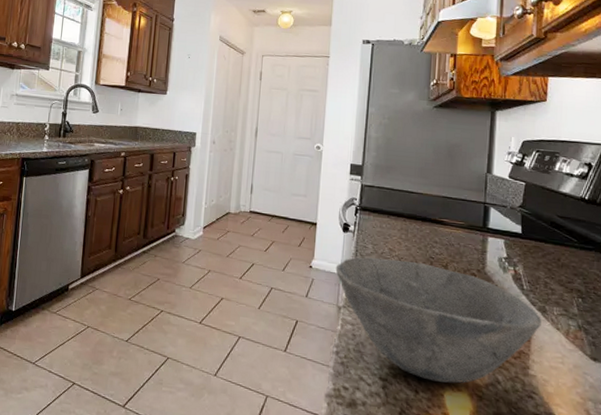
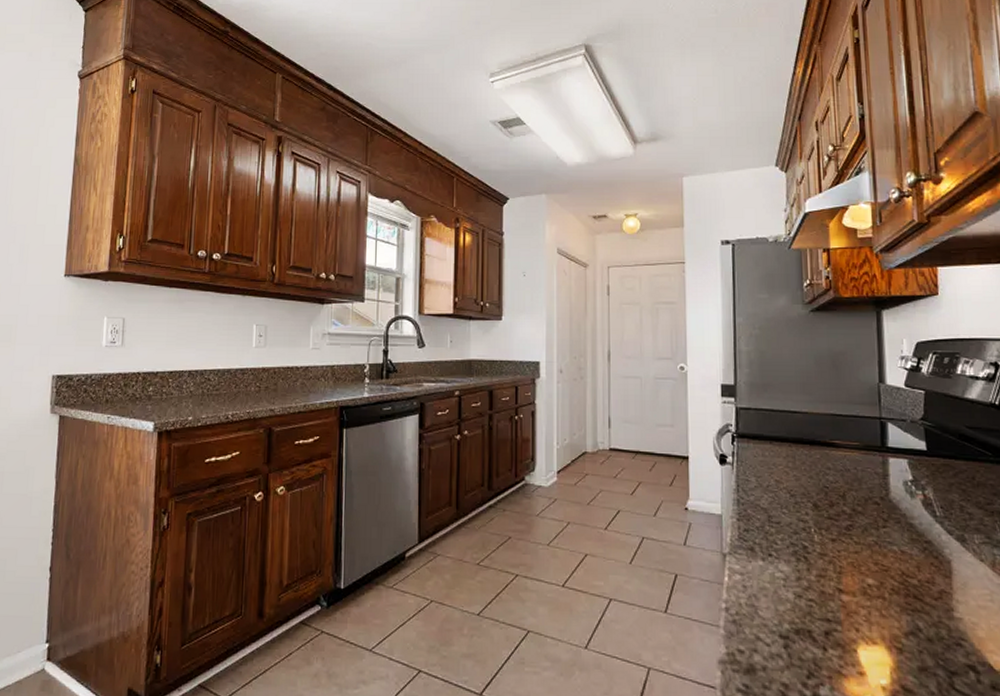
bowl: present [335,257,541,383] -> none [715,492,962,636]

